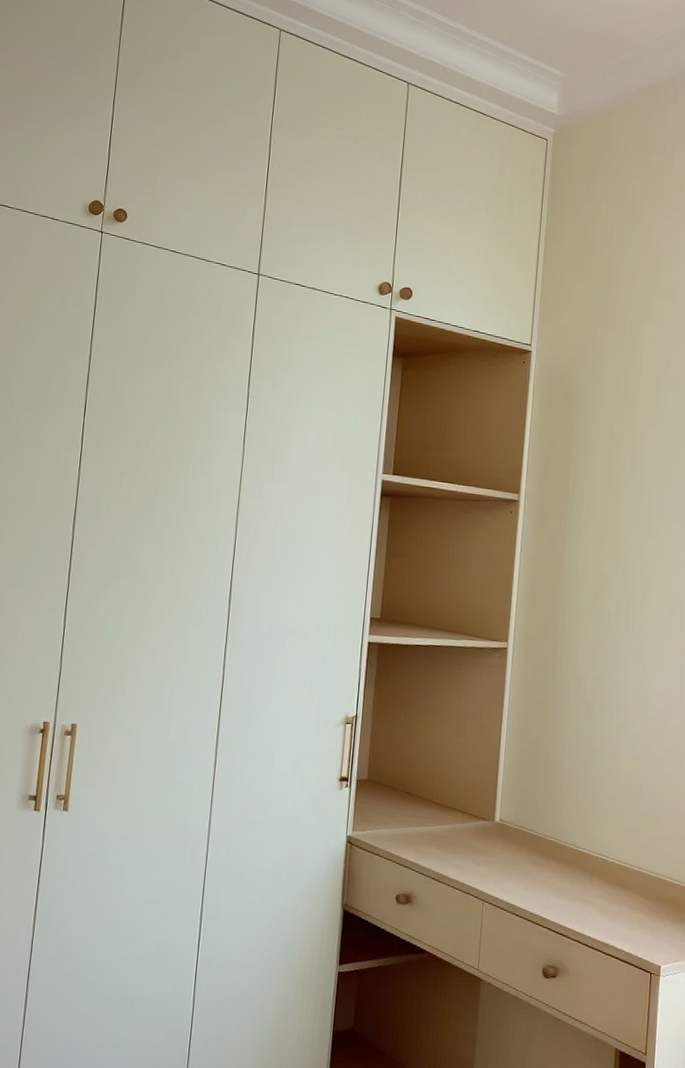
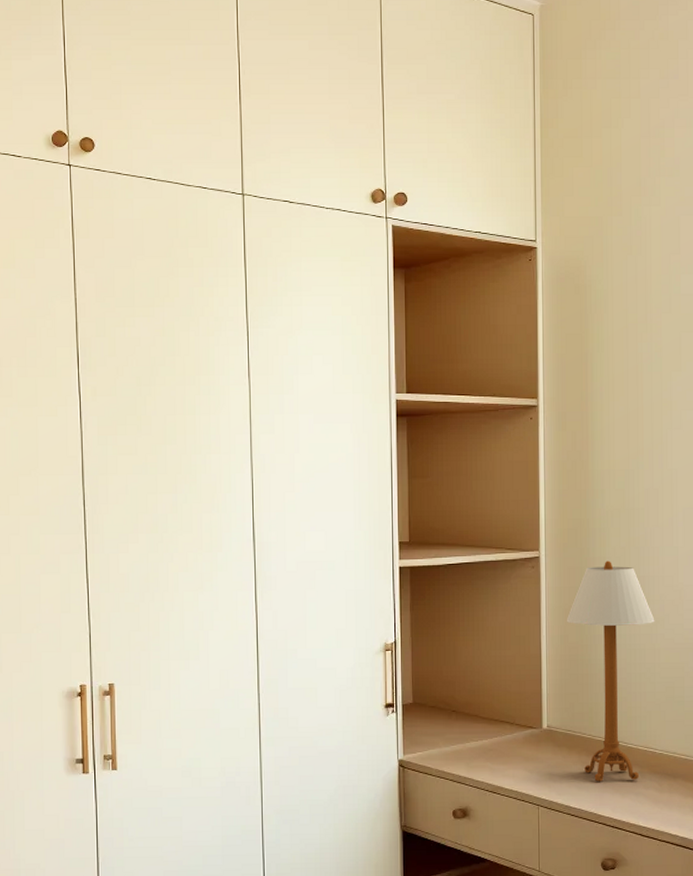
table lamp: none [528,659,617,887] -> present [566,560,655,782]

